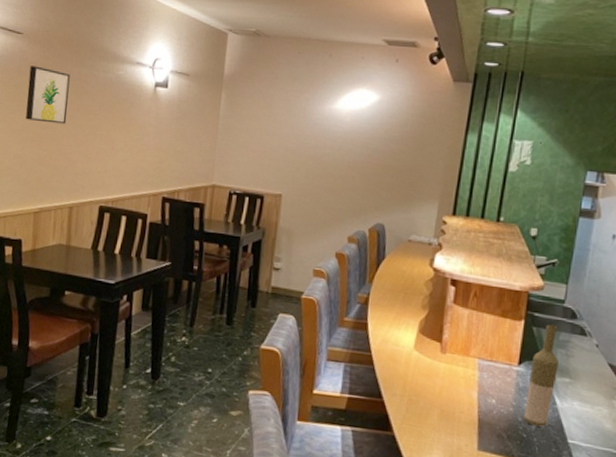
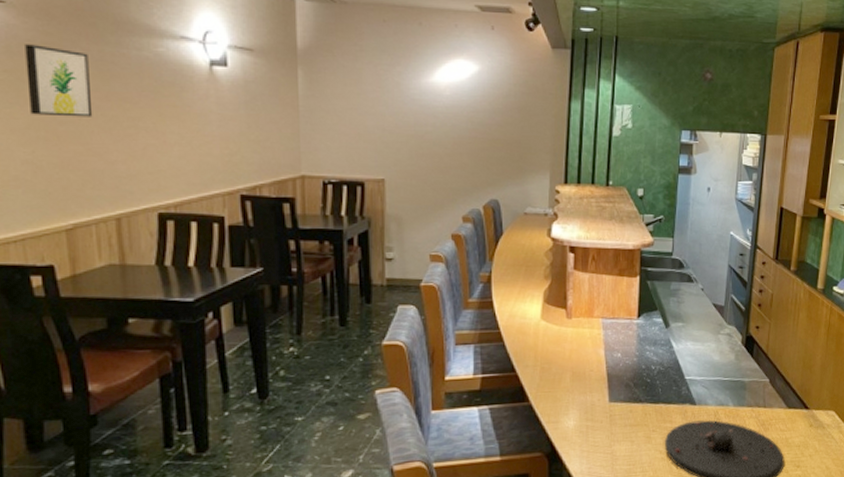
bottle: present [523,324,559,427] -> none [646,276,672,370]

